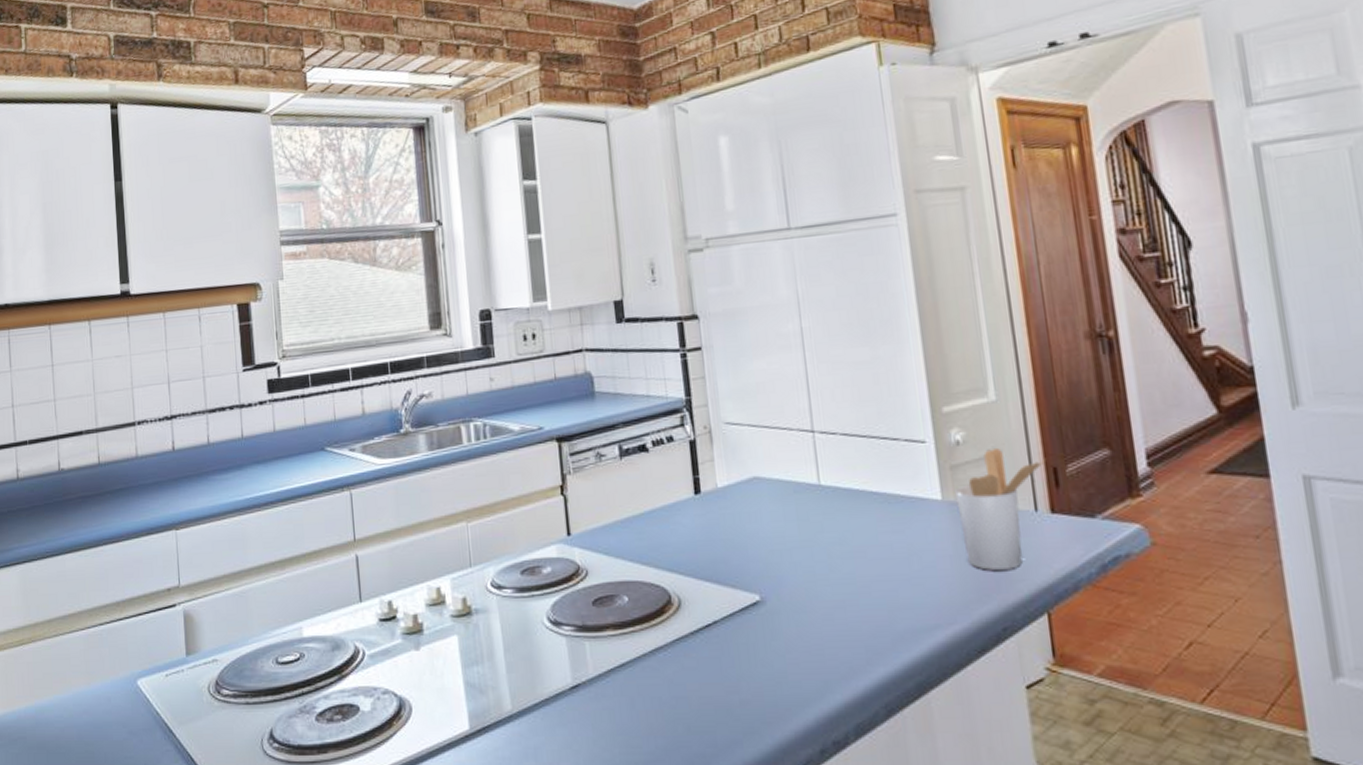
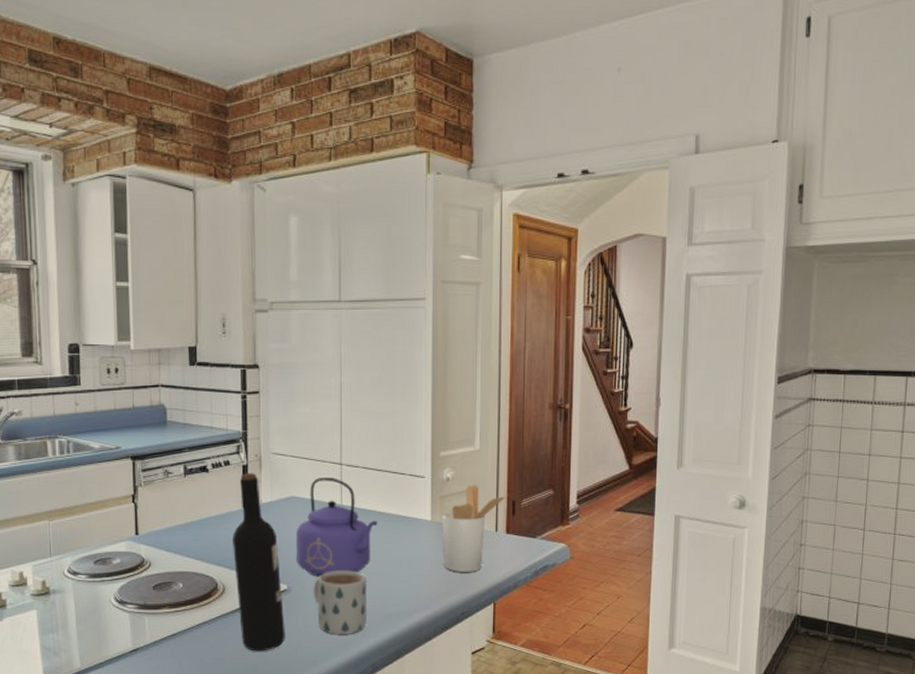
wine bottle: none [684,450,764,687] -> present [231,473,285,652]
kettle: none [764,449,870,583] -> present [296,477,377,577]
mug: none [794,572,871,662] -> present [313,570,366,634]

